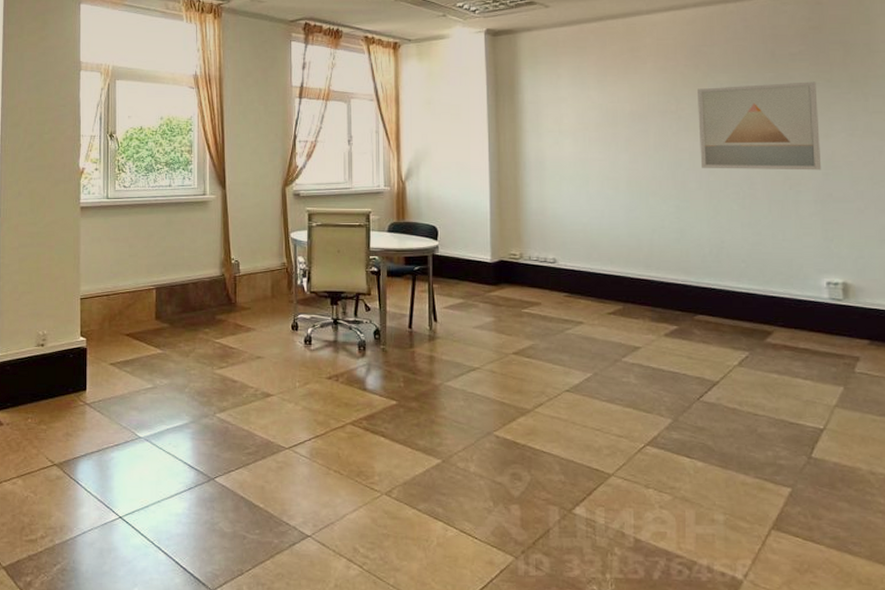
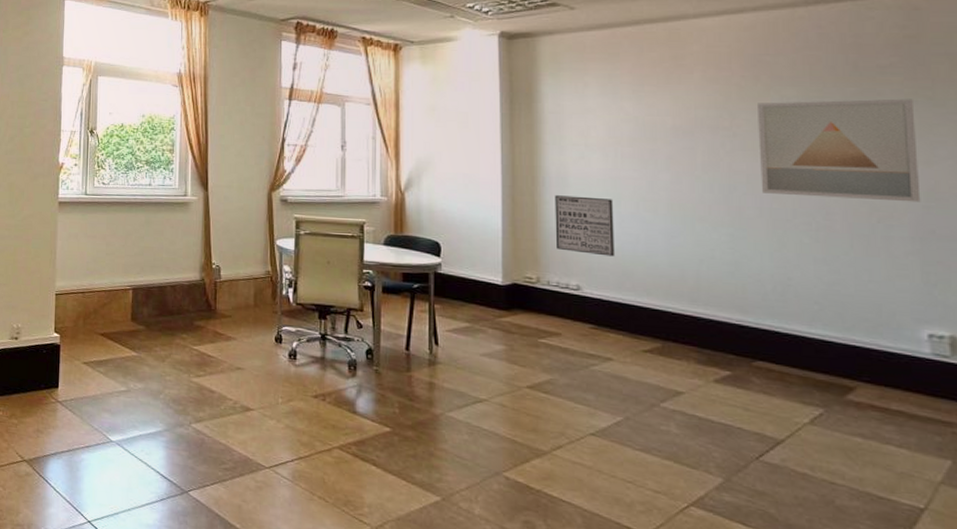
wall art: none [534,178,585,231] -> present [555,195,615,257]

